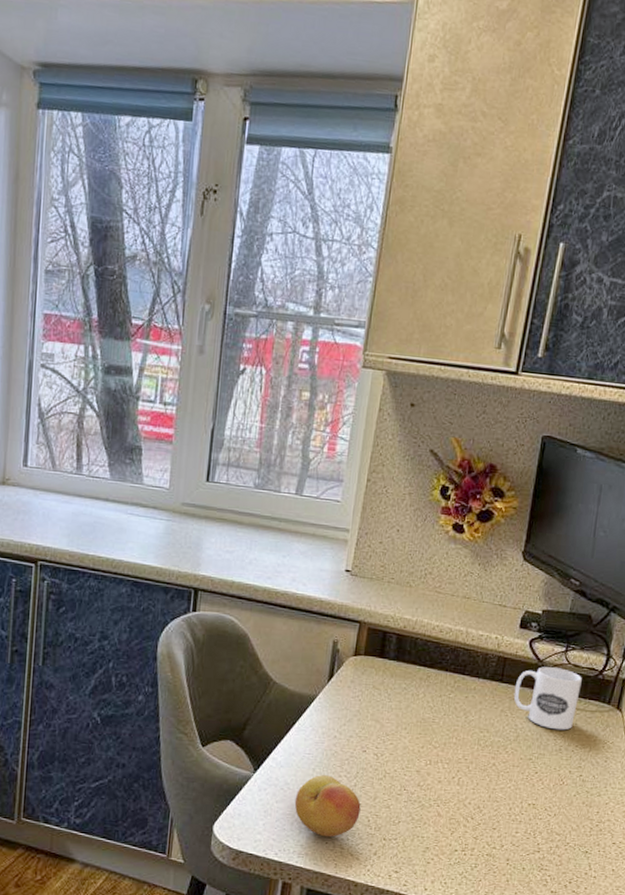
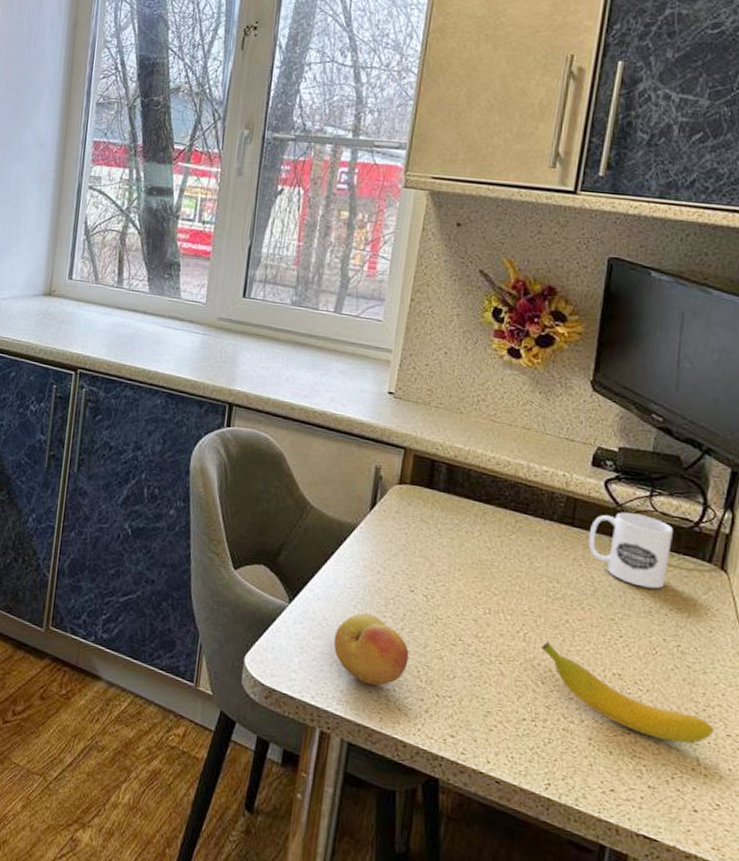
banana: none [472,784,604,854] -> present [541,642,715,744]

